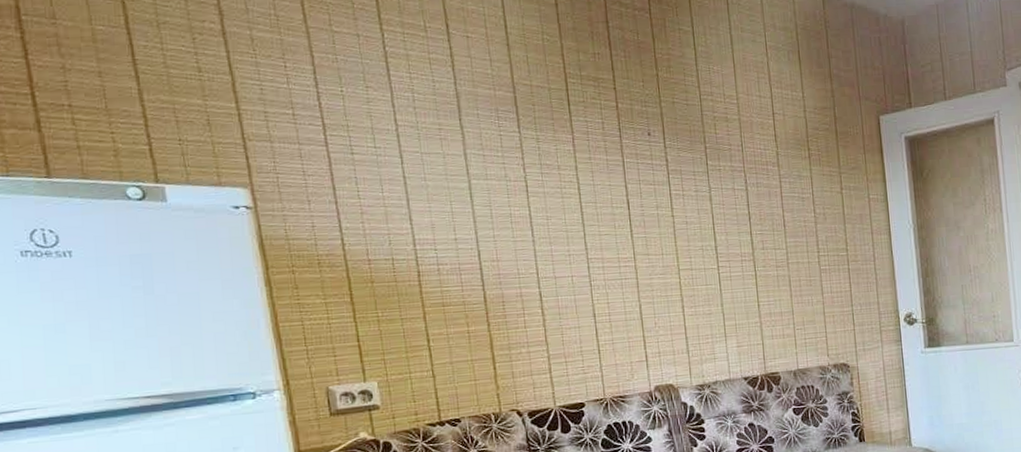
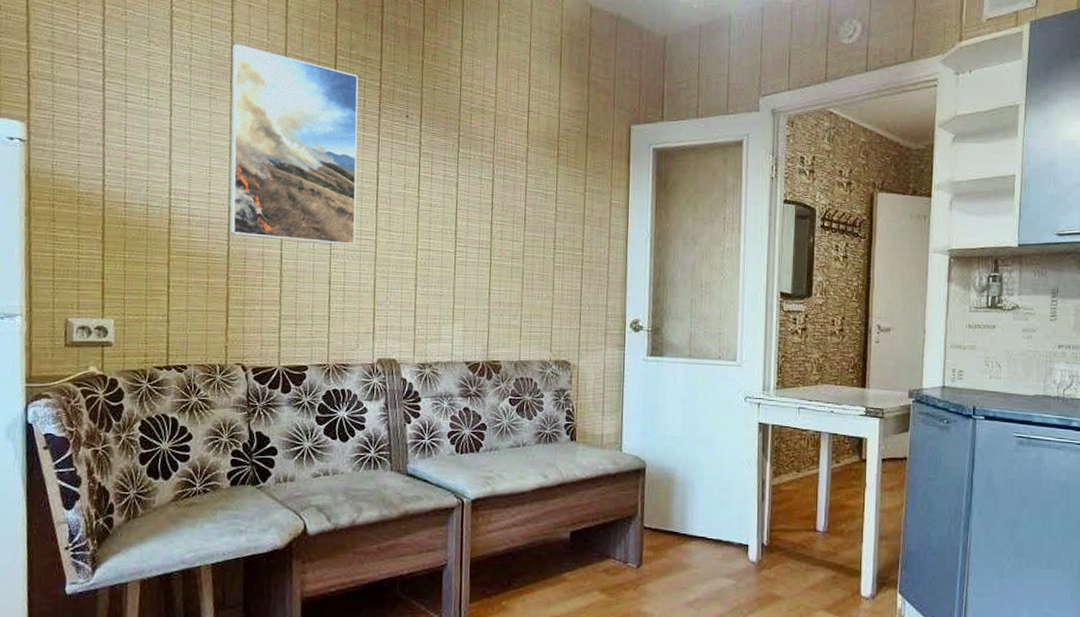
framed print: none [456,79,614,279] -> present [229,44,359,246]

